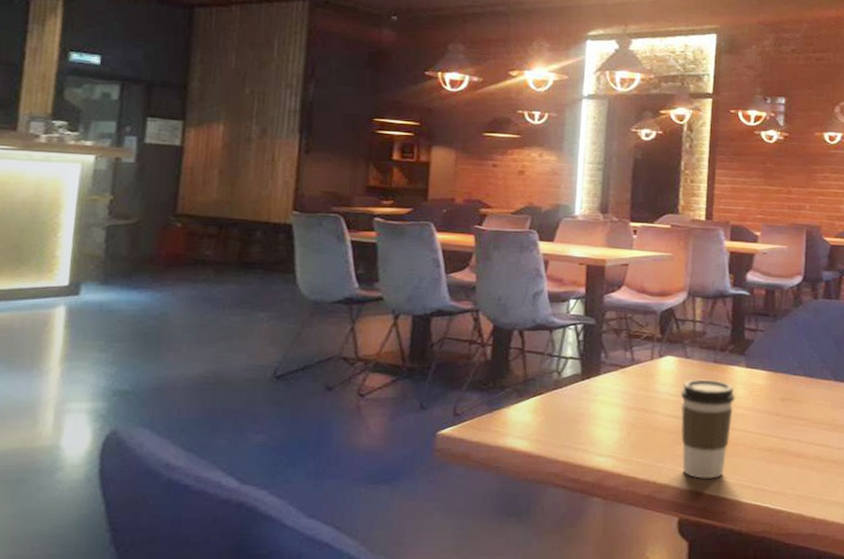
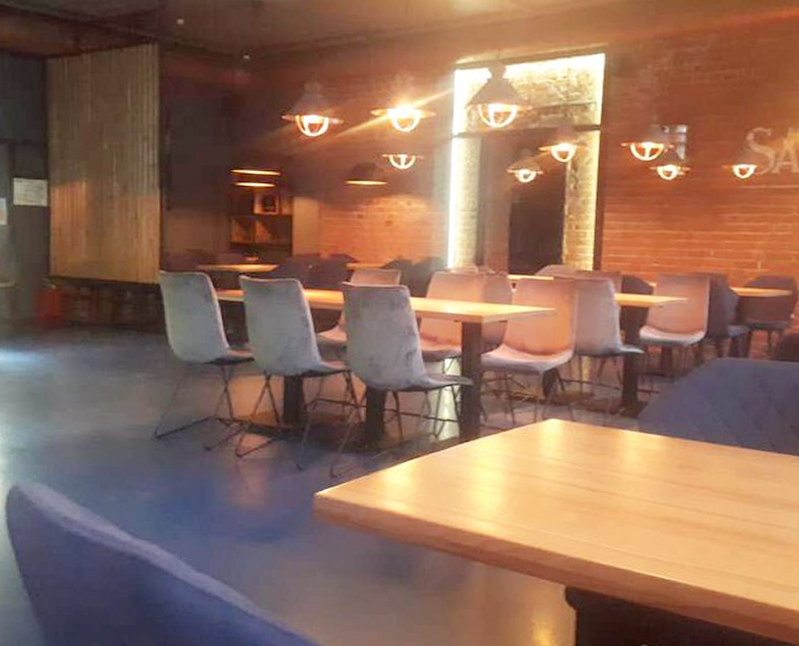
coffee cup: present [680,379,736,479] -> none [566,443,628,547]

